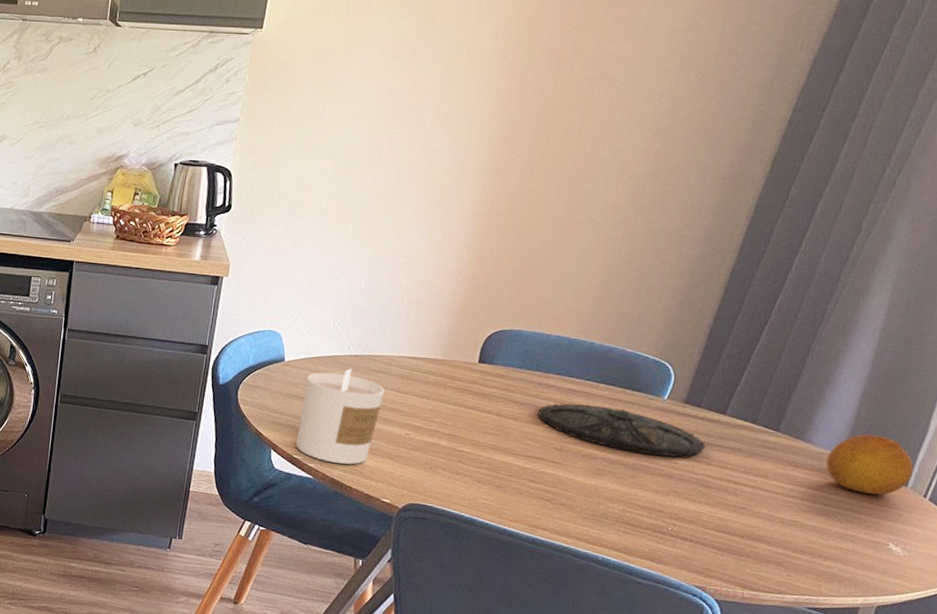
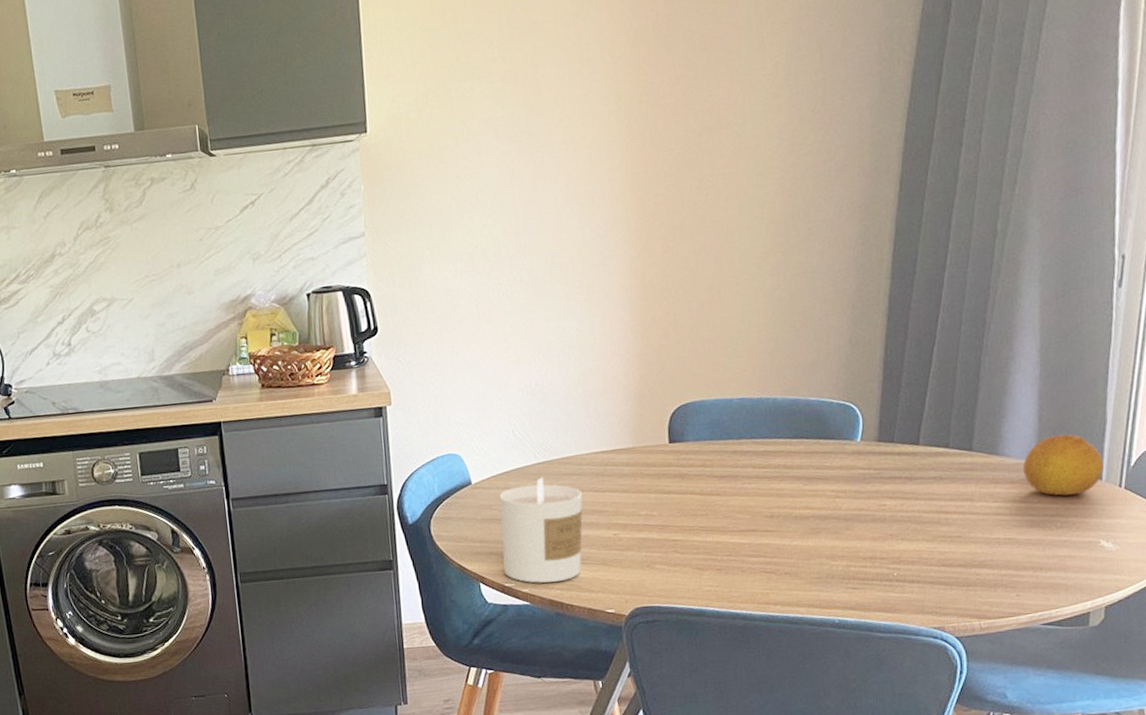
plate: present [537,403,707,458] -> none [739,461,909,504]

